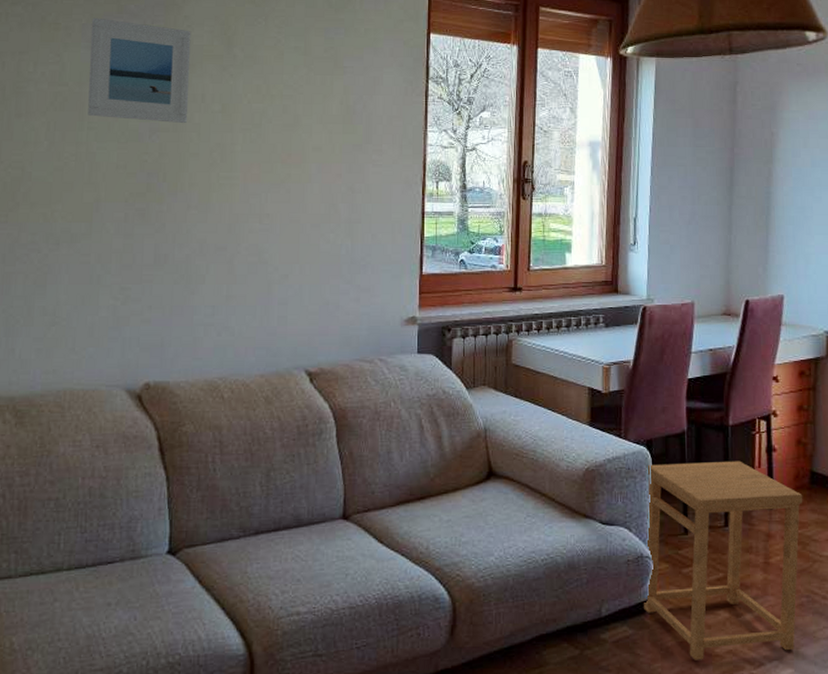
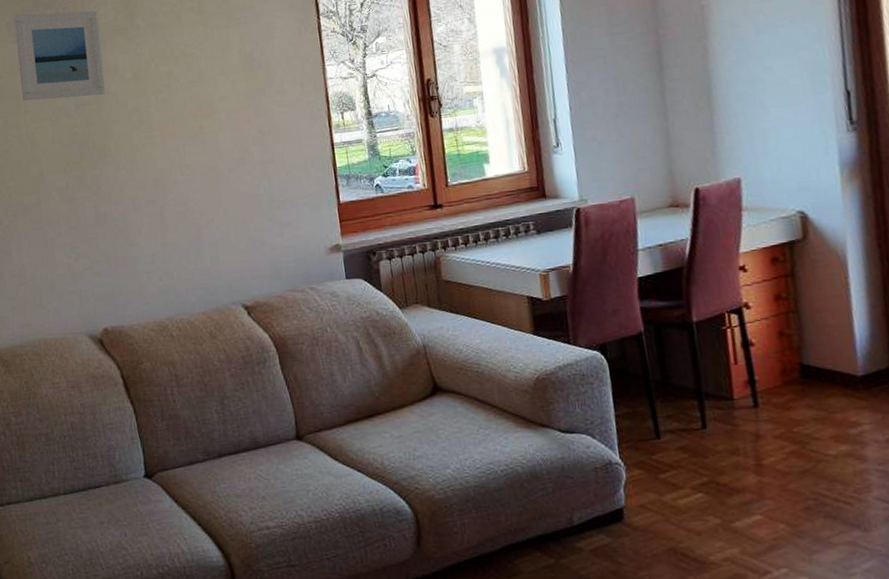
side table: present [644,460,803,660] -> none [603,358,806,568]

